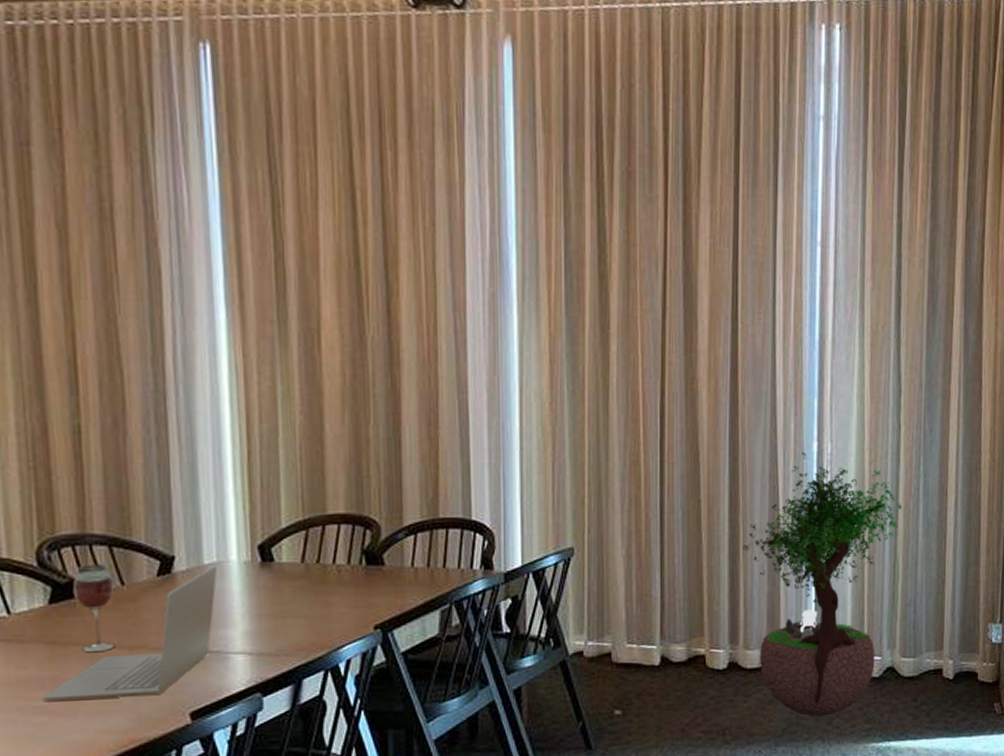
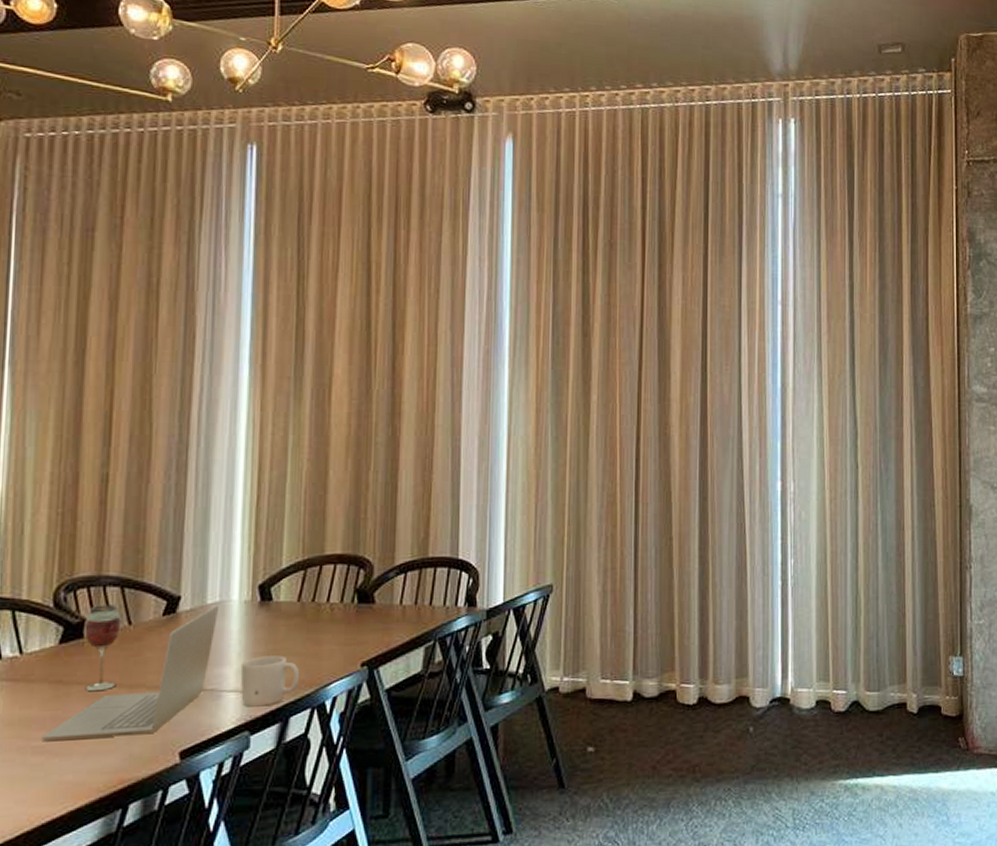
mug: none [246,618,310,669] -> present [240,655,300,707]
potted tree: present [742,453,903,717] -> none [712,492,863,753]

